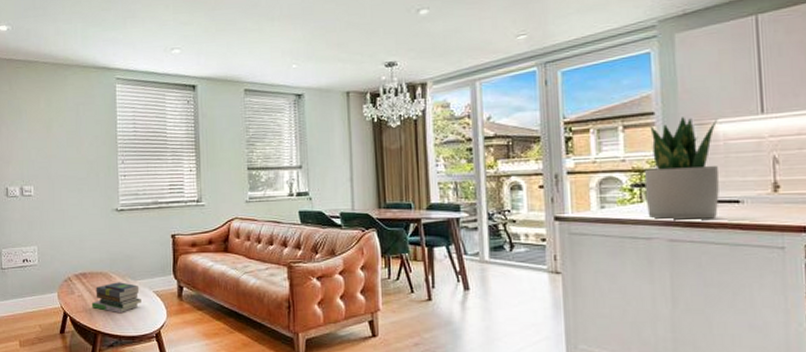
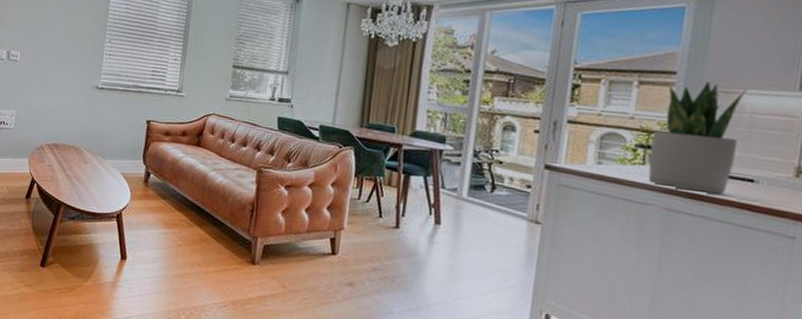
books: present [91,282,141,314] -> none [59,158,108,189]

